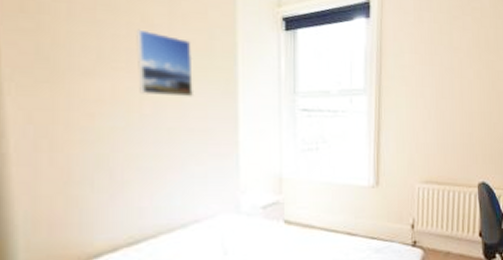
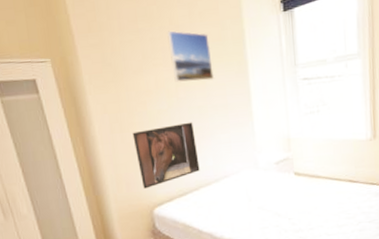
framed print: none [68,147,162,233] -> present [132,122,200,189]

